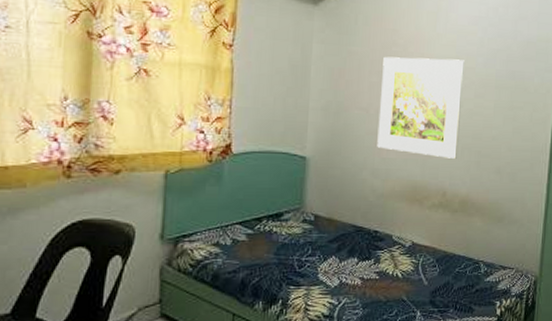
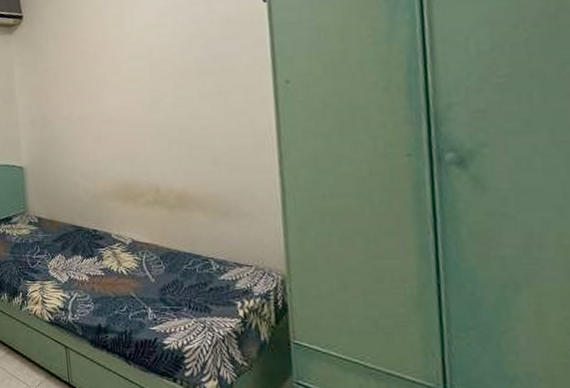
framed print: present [377,56,465,159] -> none [76,54,166,155]

